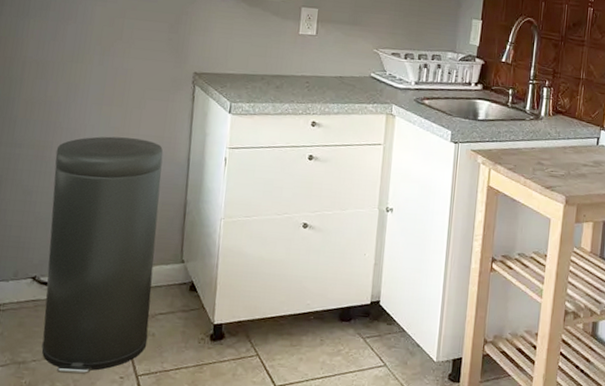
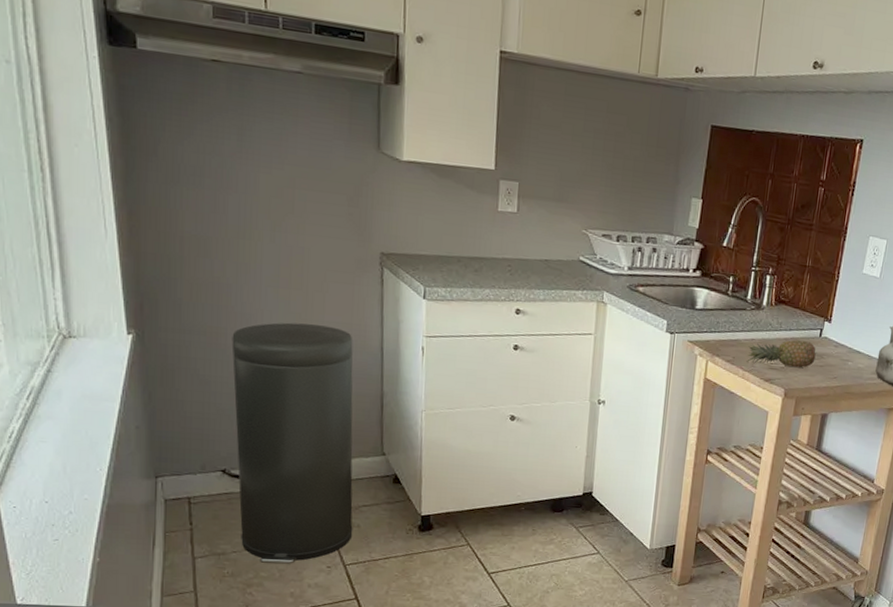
fruit: none [528,148,595,175] -> present [747,340,817,368]

